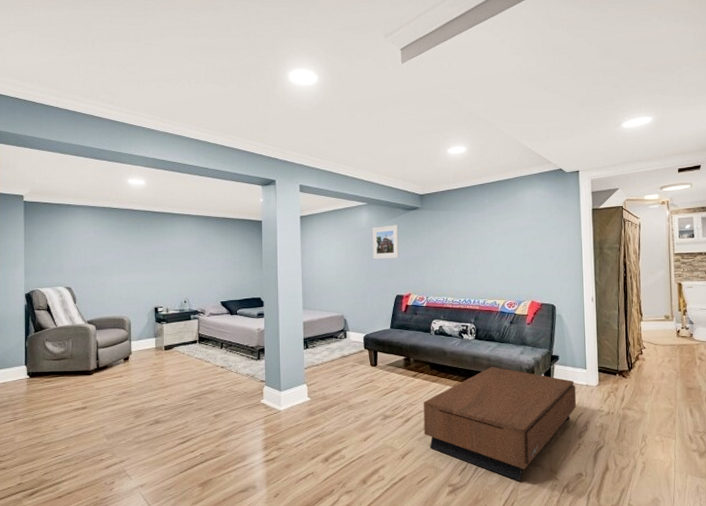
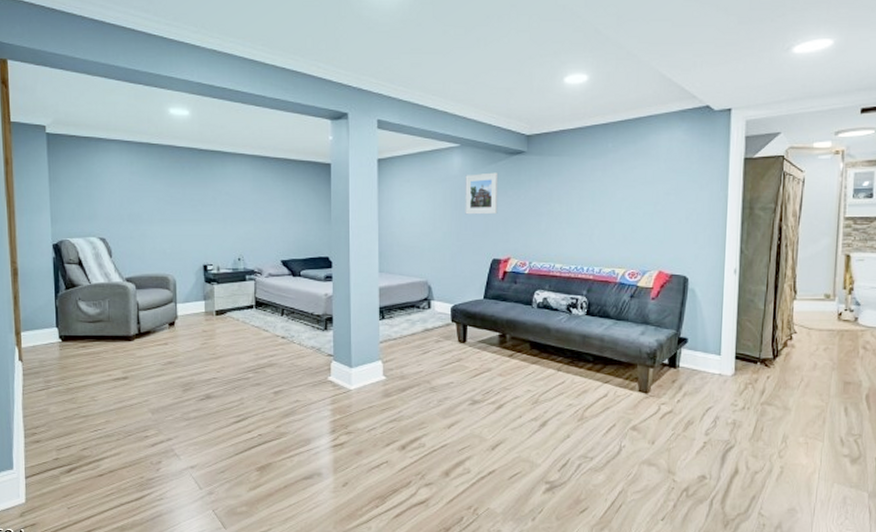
coffee table: present [423,366,576,482] -> none [519,348,705,482]

